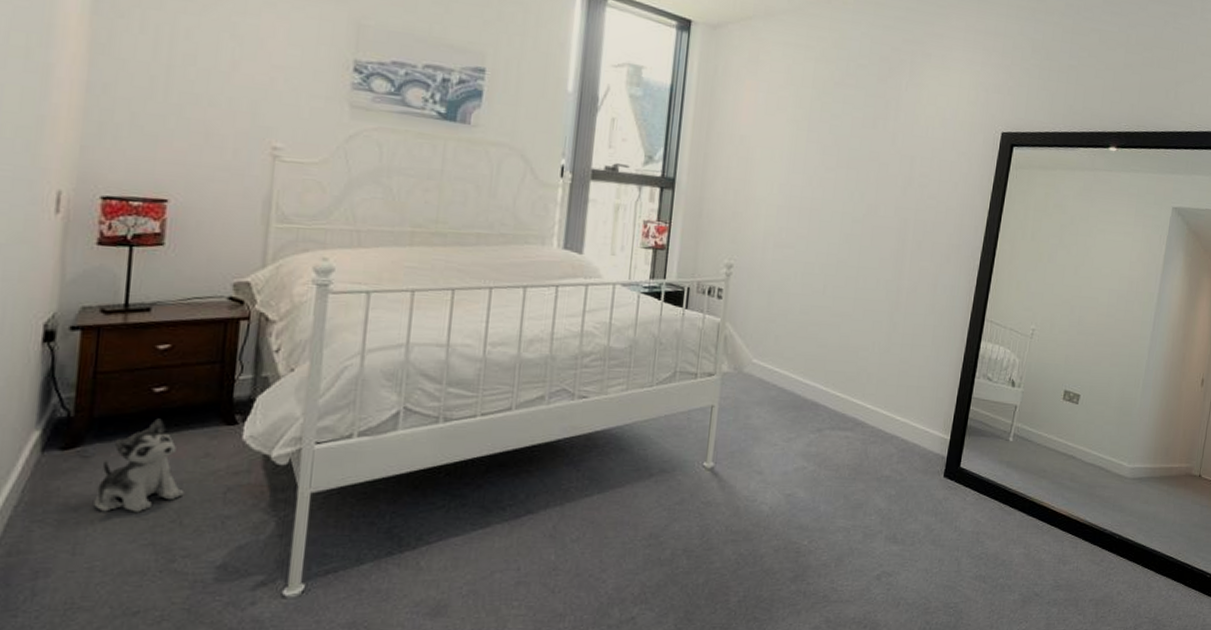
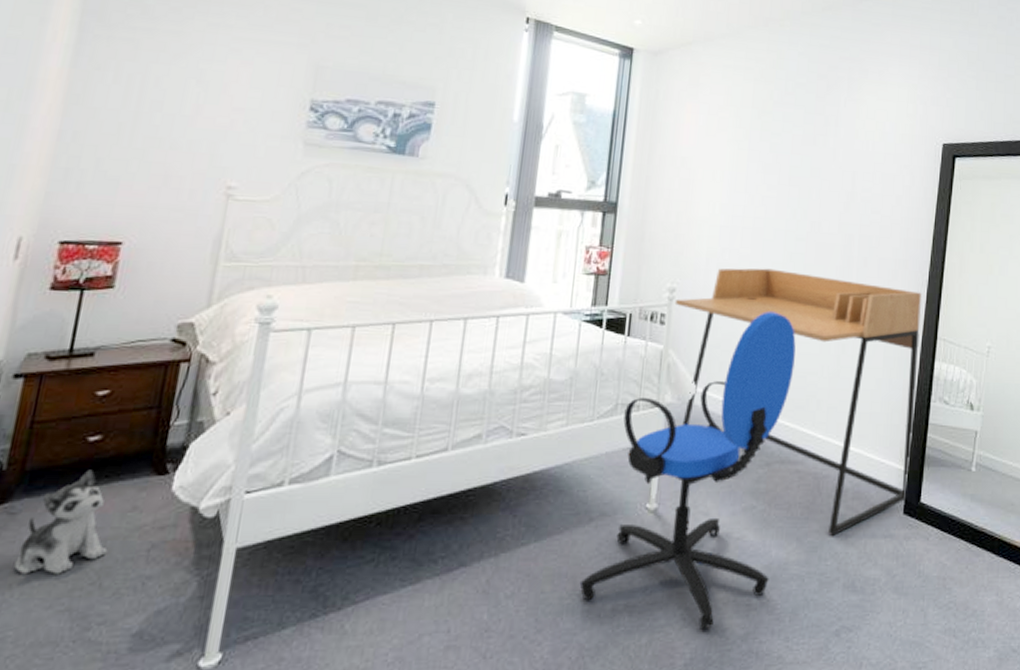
office chair: none [640,290,849,572] -> present [579,312,796,630]
desk: none [732,247,972,494] -> present [674,268,921,536]

